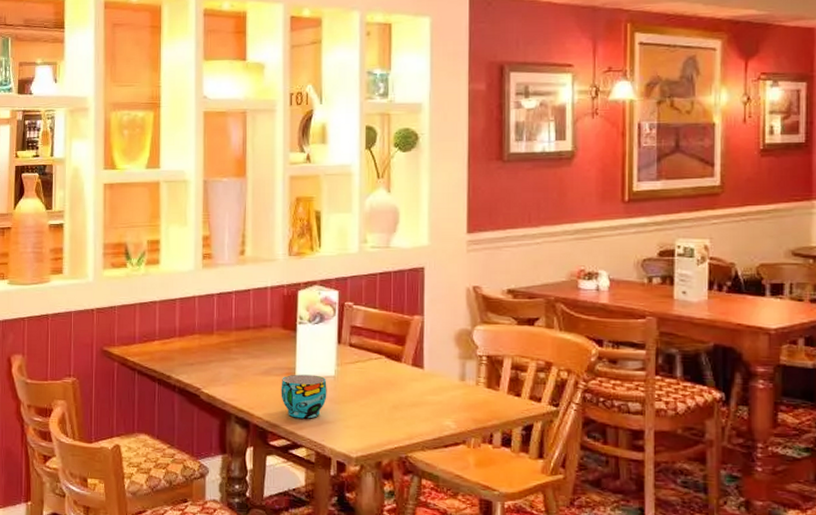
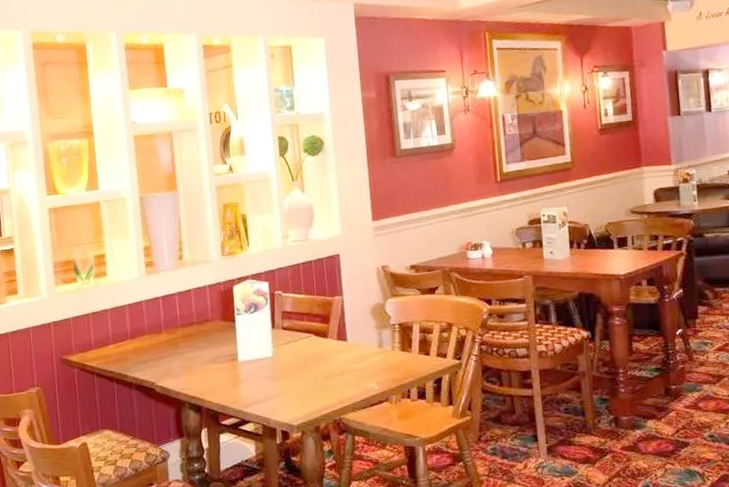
cup: present [281,374,327,419] -> none [226,358,267,398]

